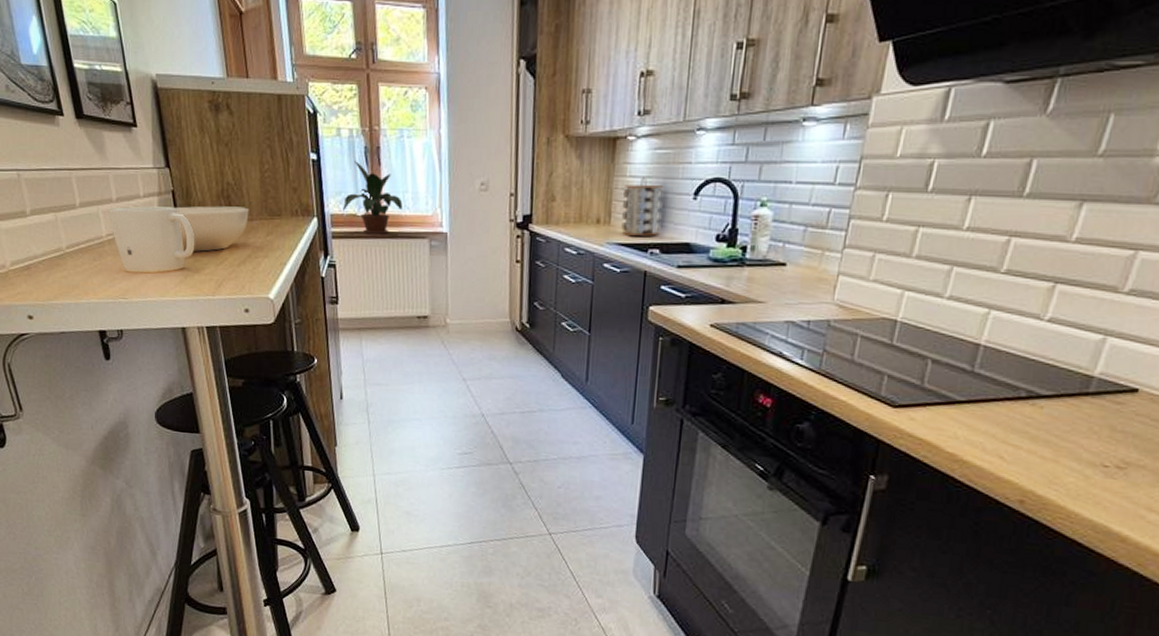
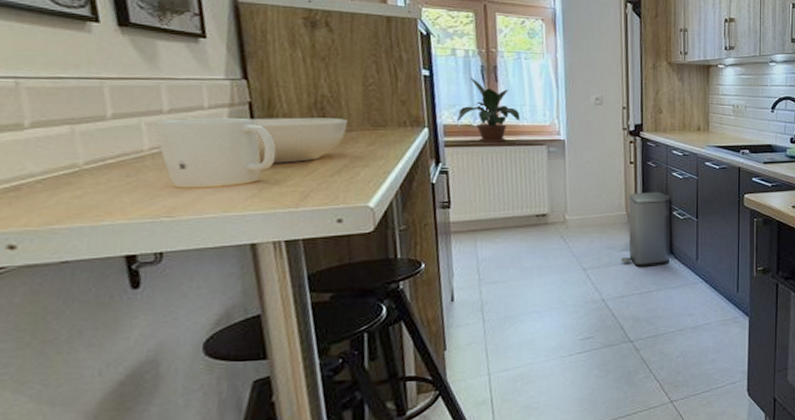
pedal bin: none [503,297,560,385] -> present [621,192,671,268]
spice rack: present [621,176,664,238] -> none [717,94,749,141]

